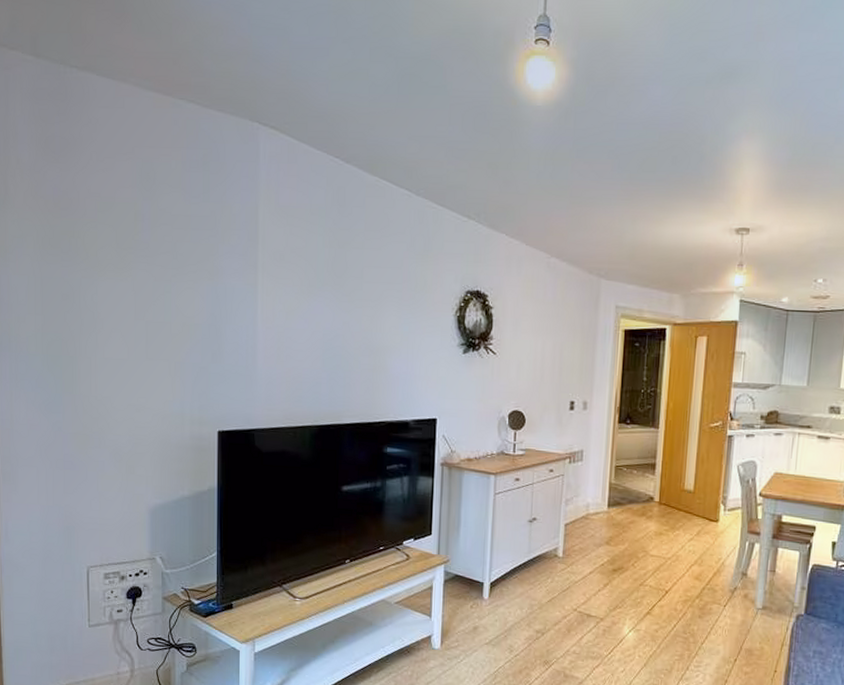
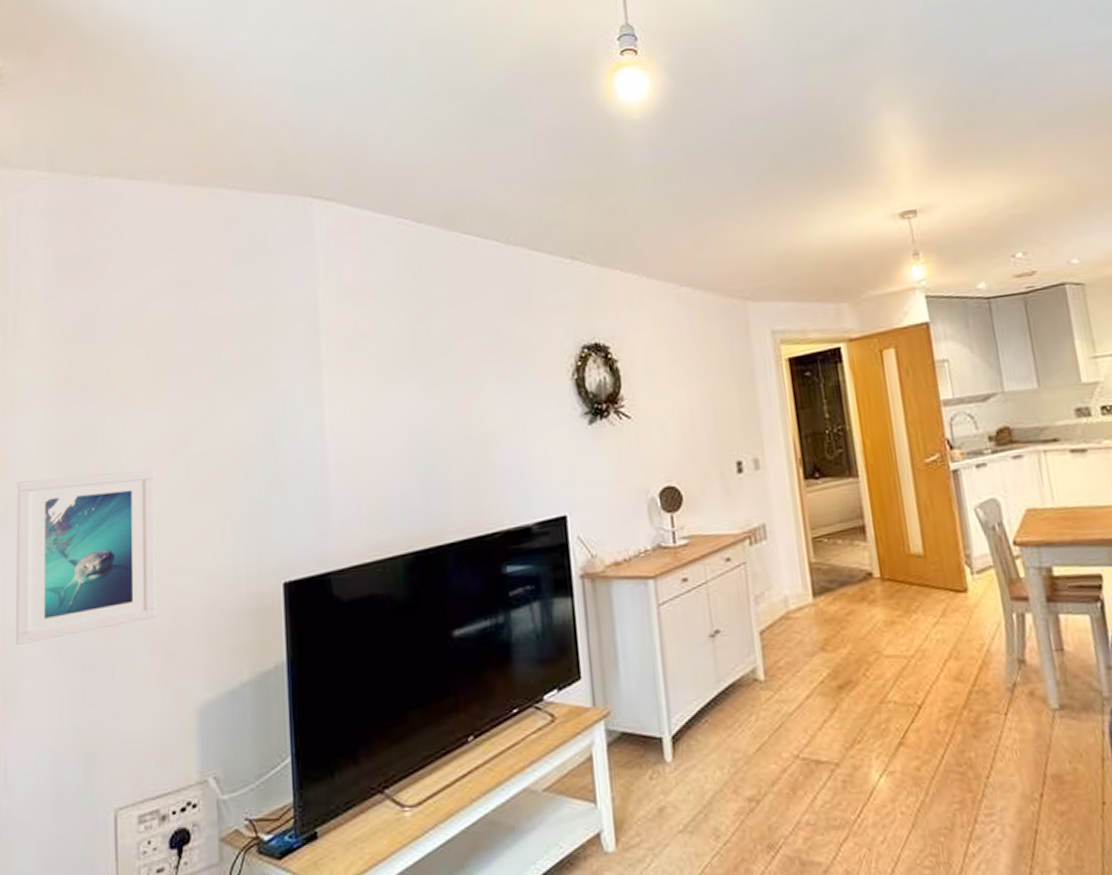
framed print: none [10,319,121,443] -> present [16,469,158,646]

